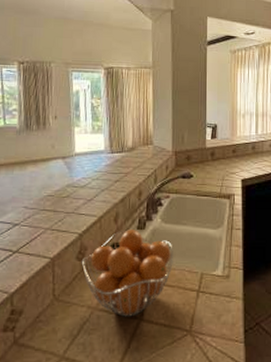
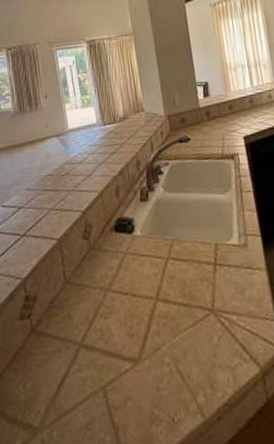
fruit basket: present [82,230,173,317] -> none [89,202,183,298]

